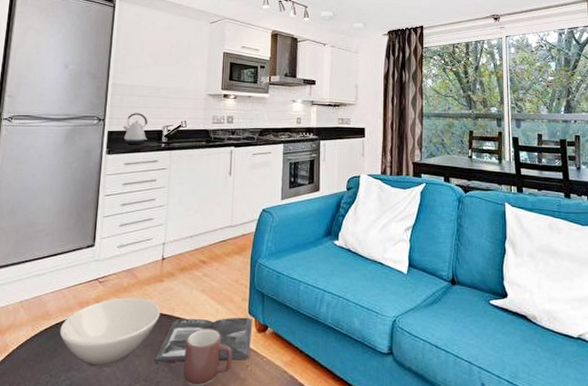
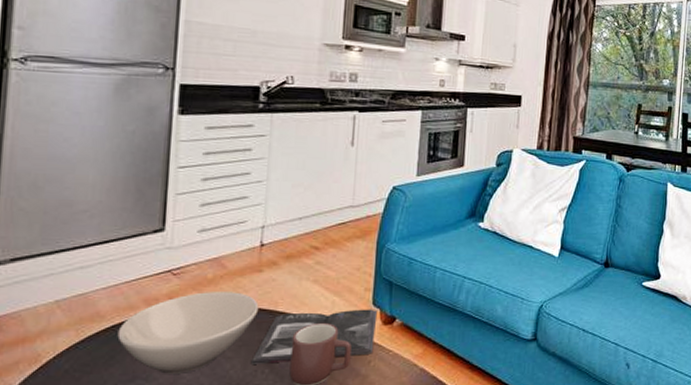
kettle: present [123,113,148,145] -> none [202,62,240,105]

